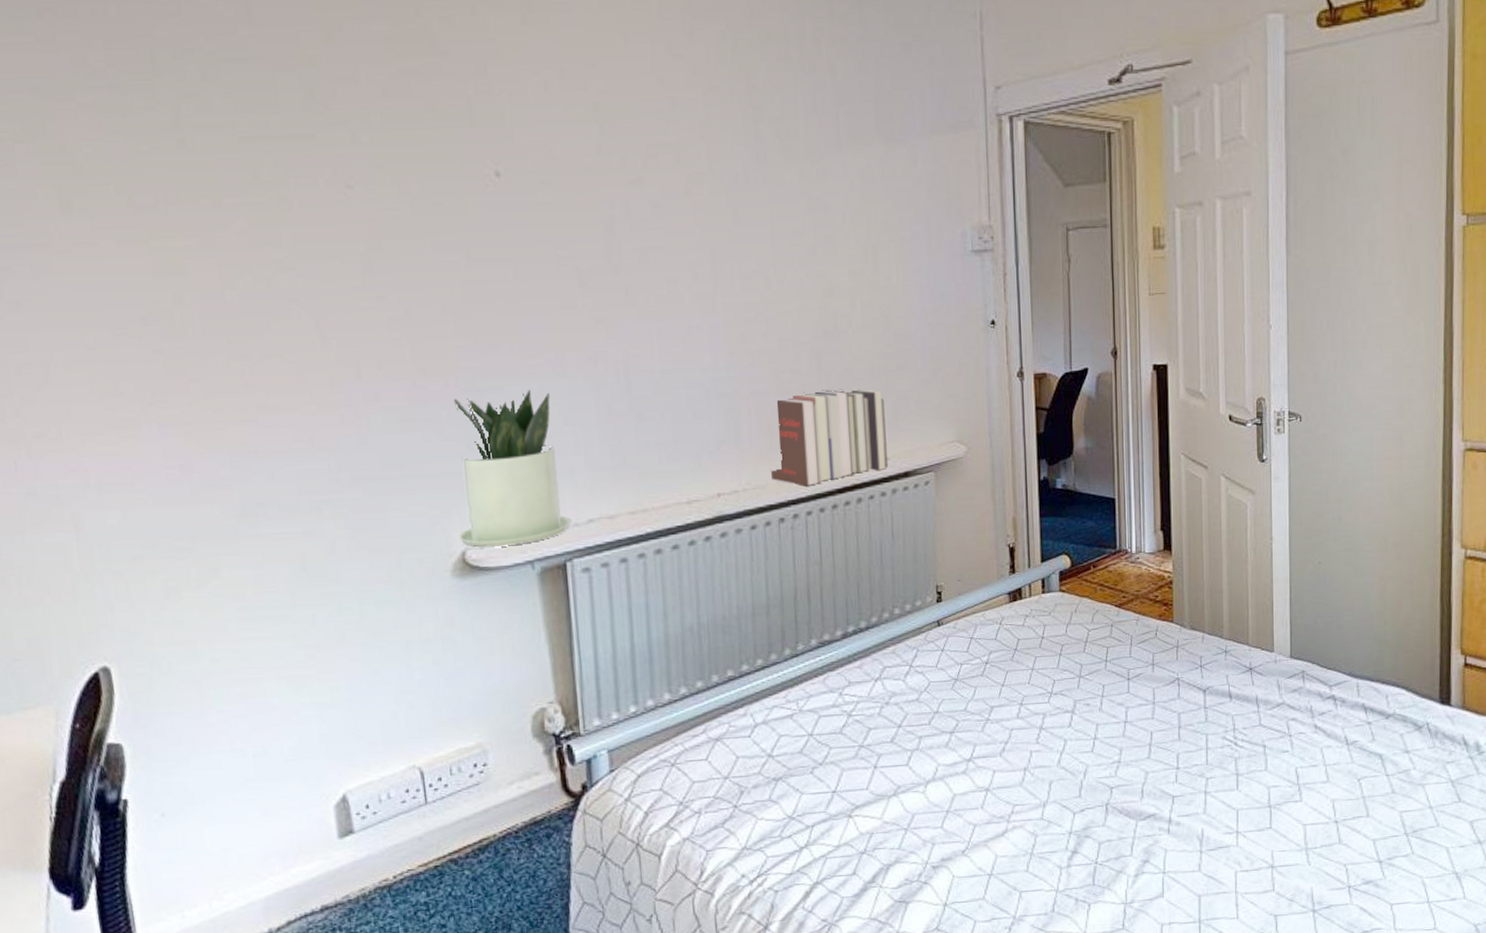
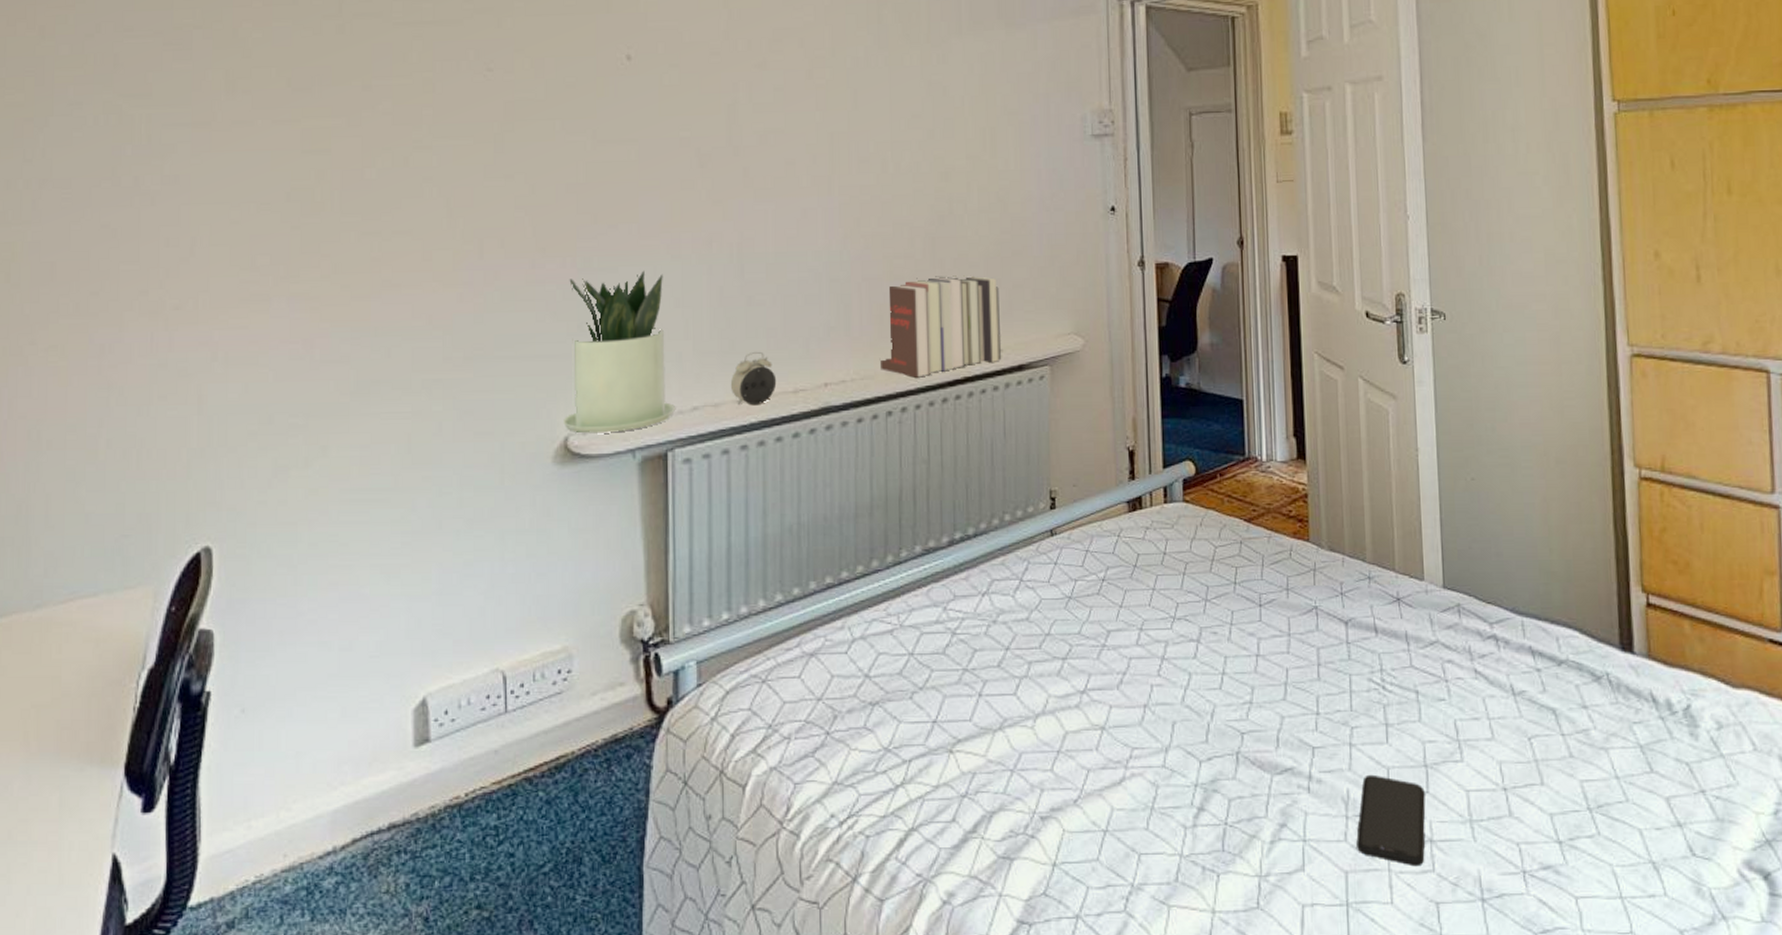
alarm clock: none [624,465,670,517] -> present [730,351,777,406]
smartphone: none [1209,816,1268,888] -> present [1356,774,1426,867]

